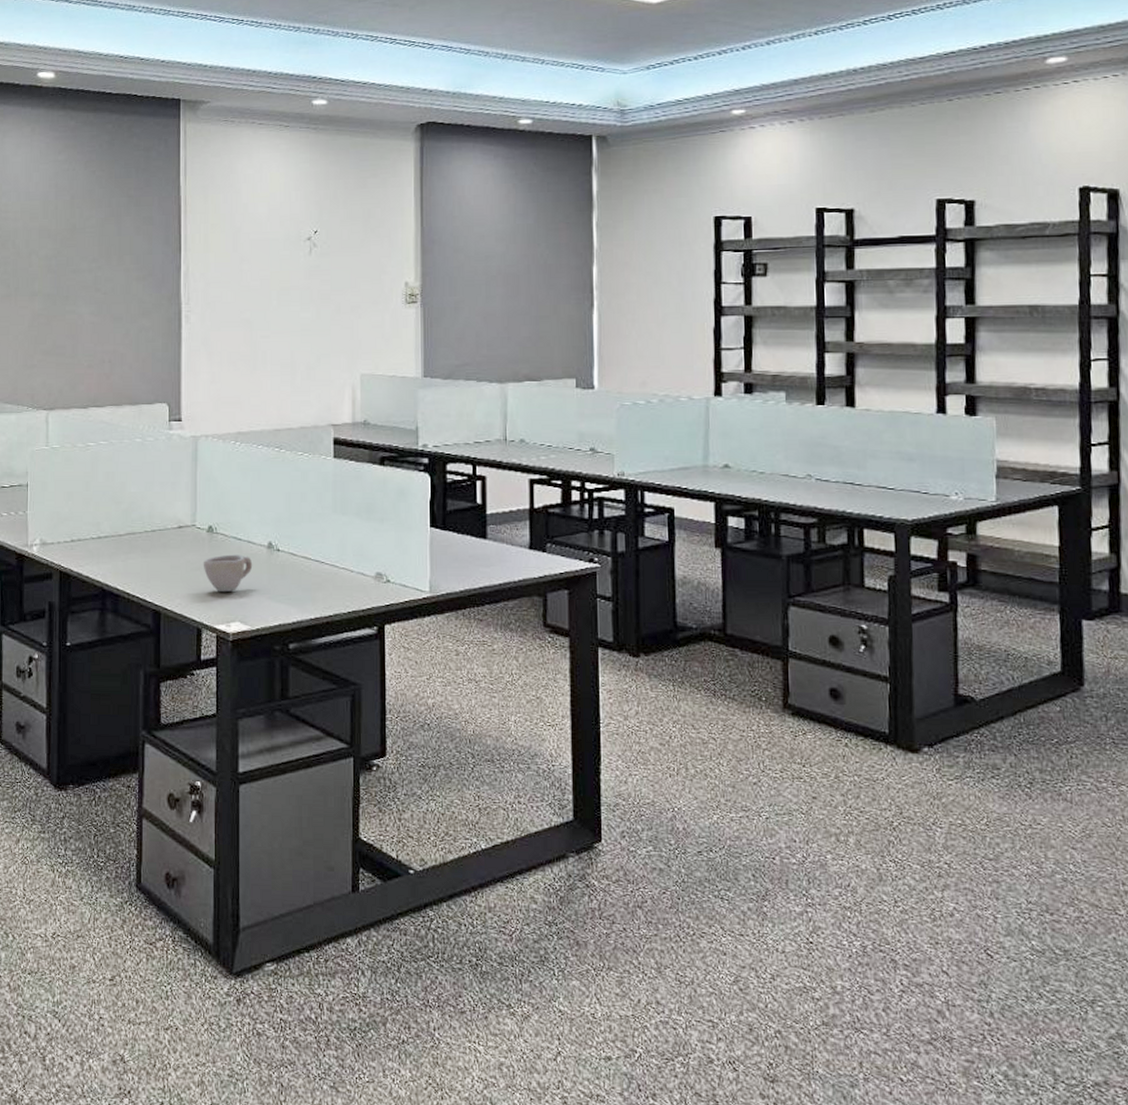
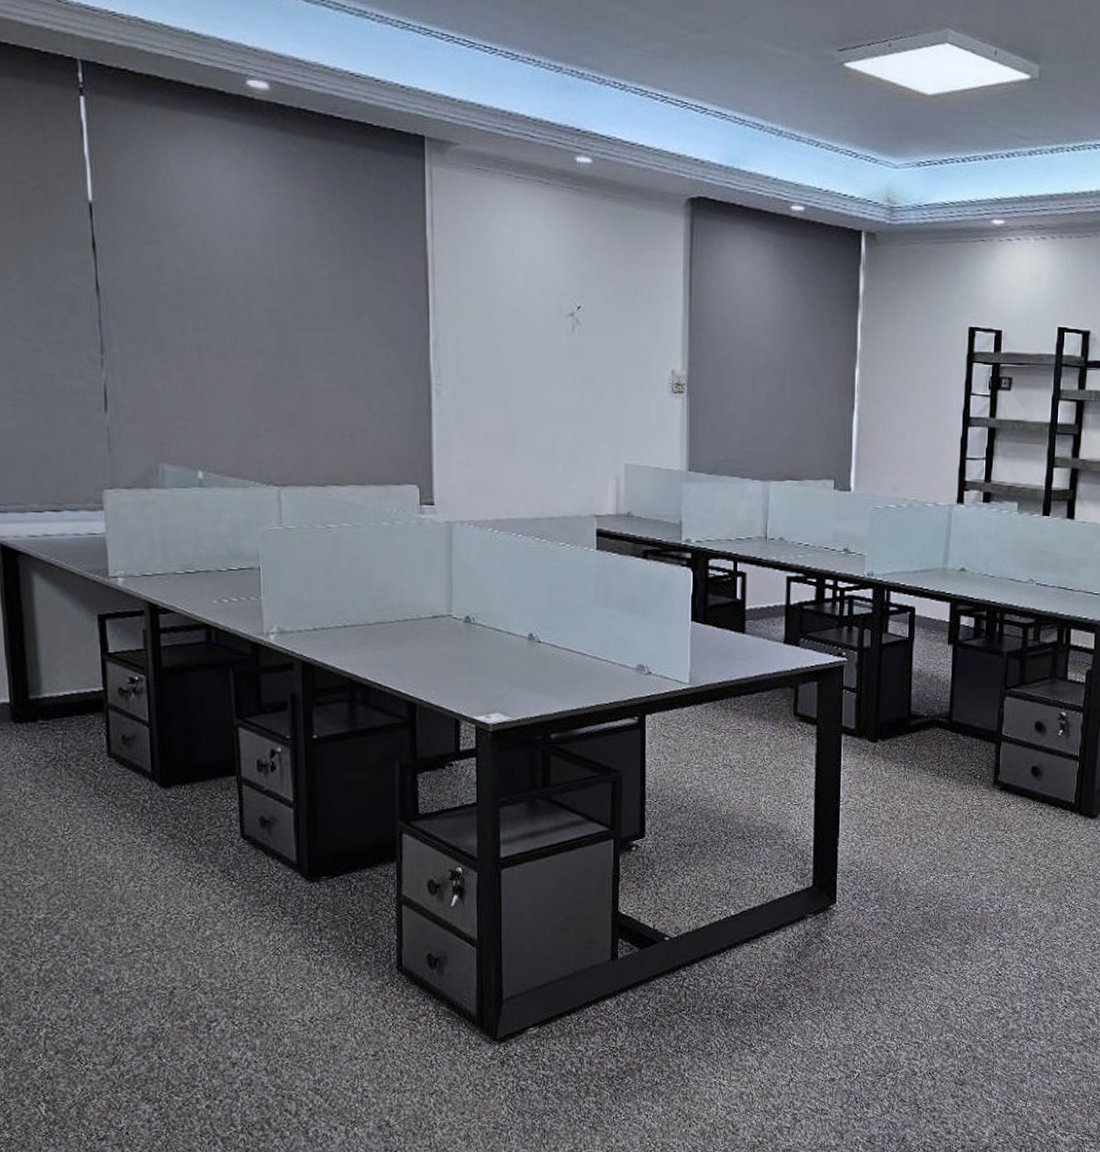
cup: present [203,554,253,593] -> none [460,645,513,684]

